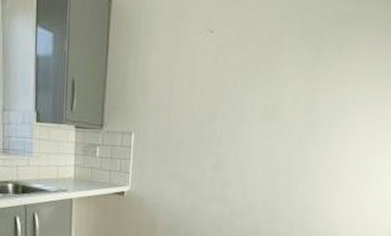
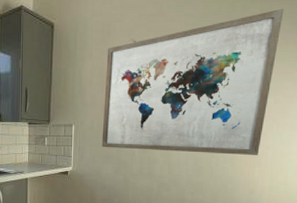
wall art: none [167,11,379,182] -> present [101,8,284,156]

